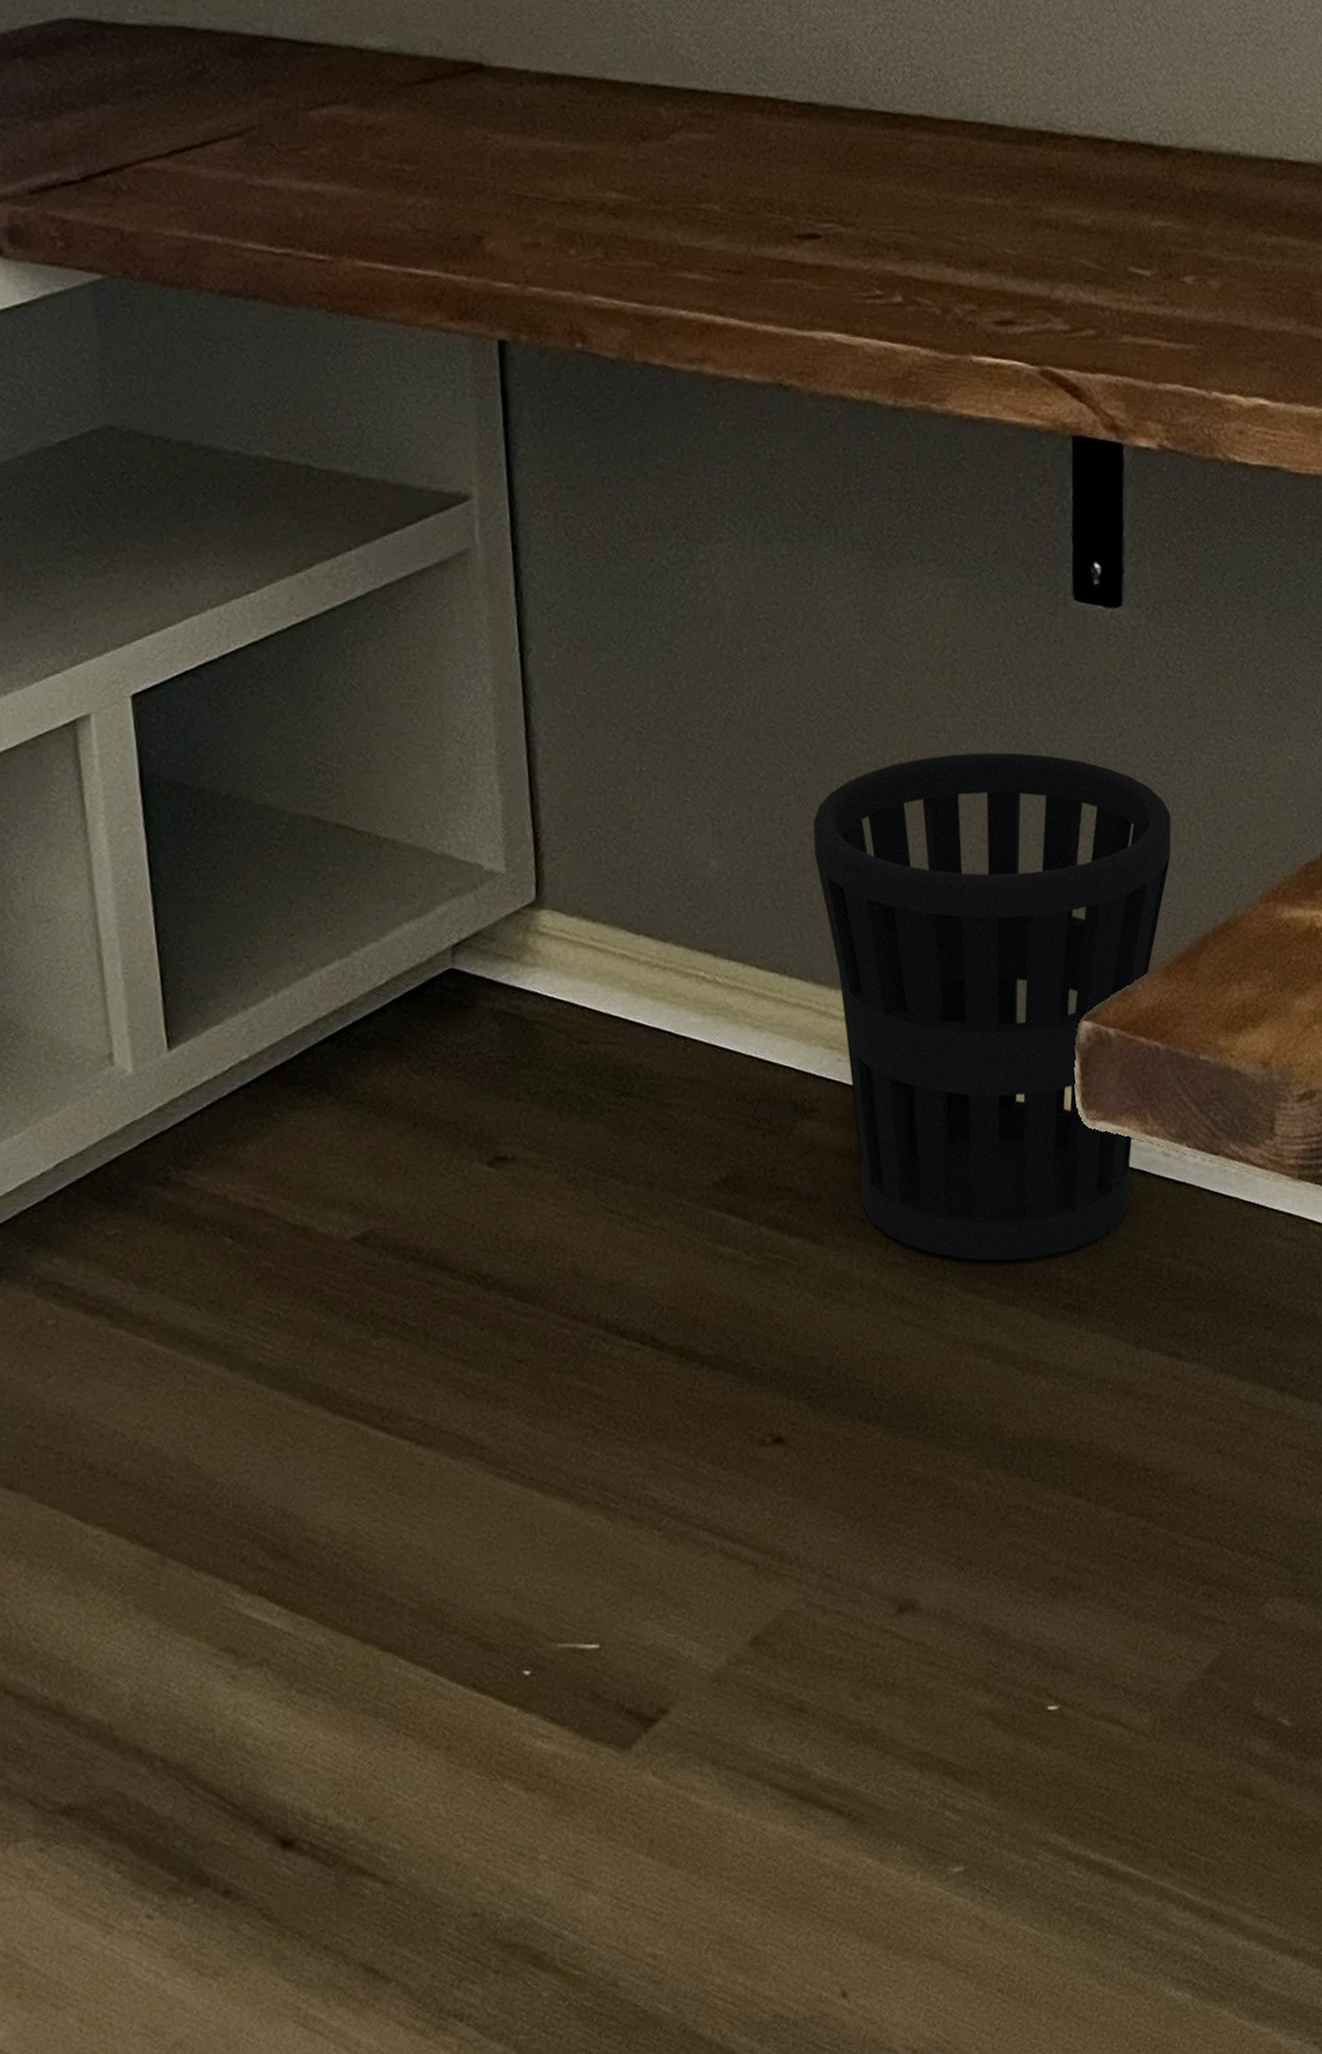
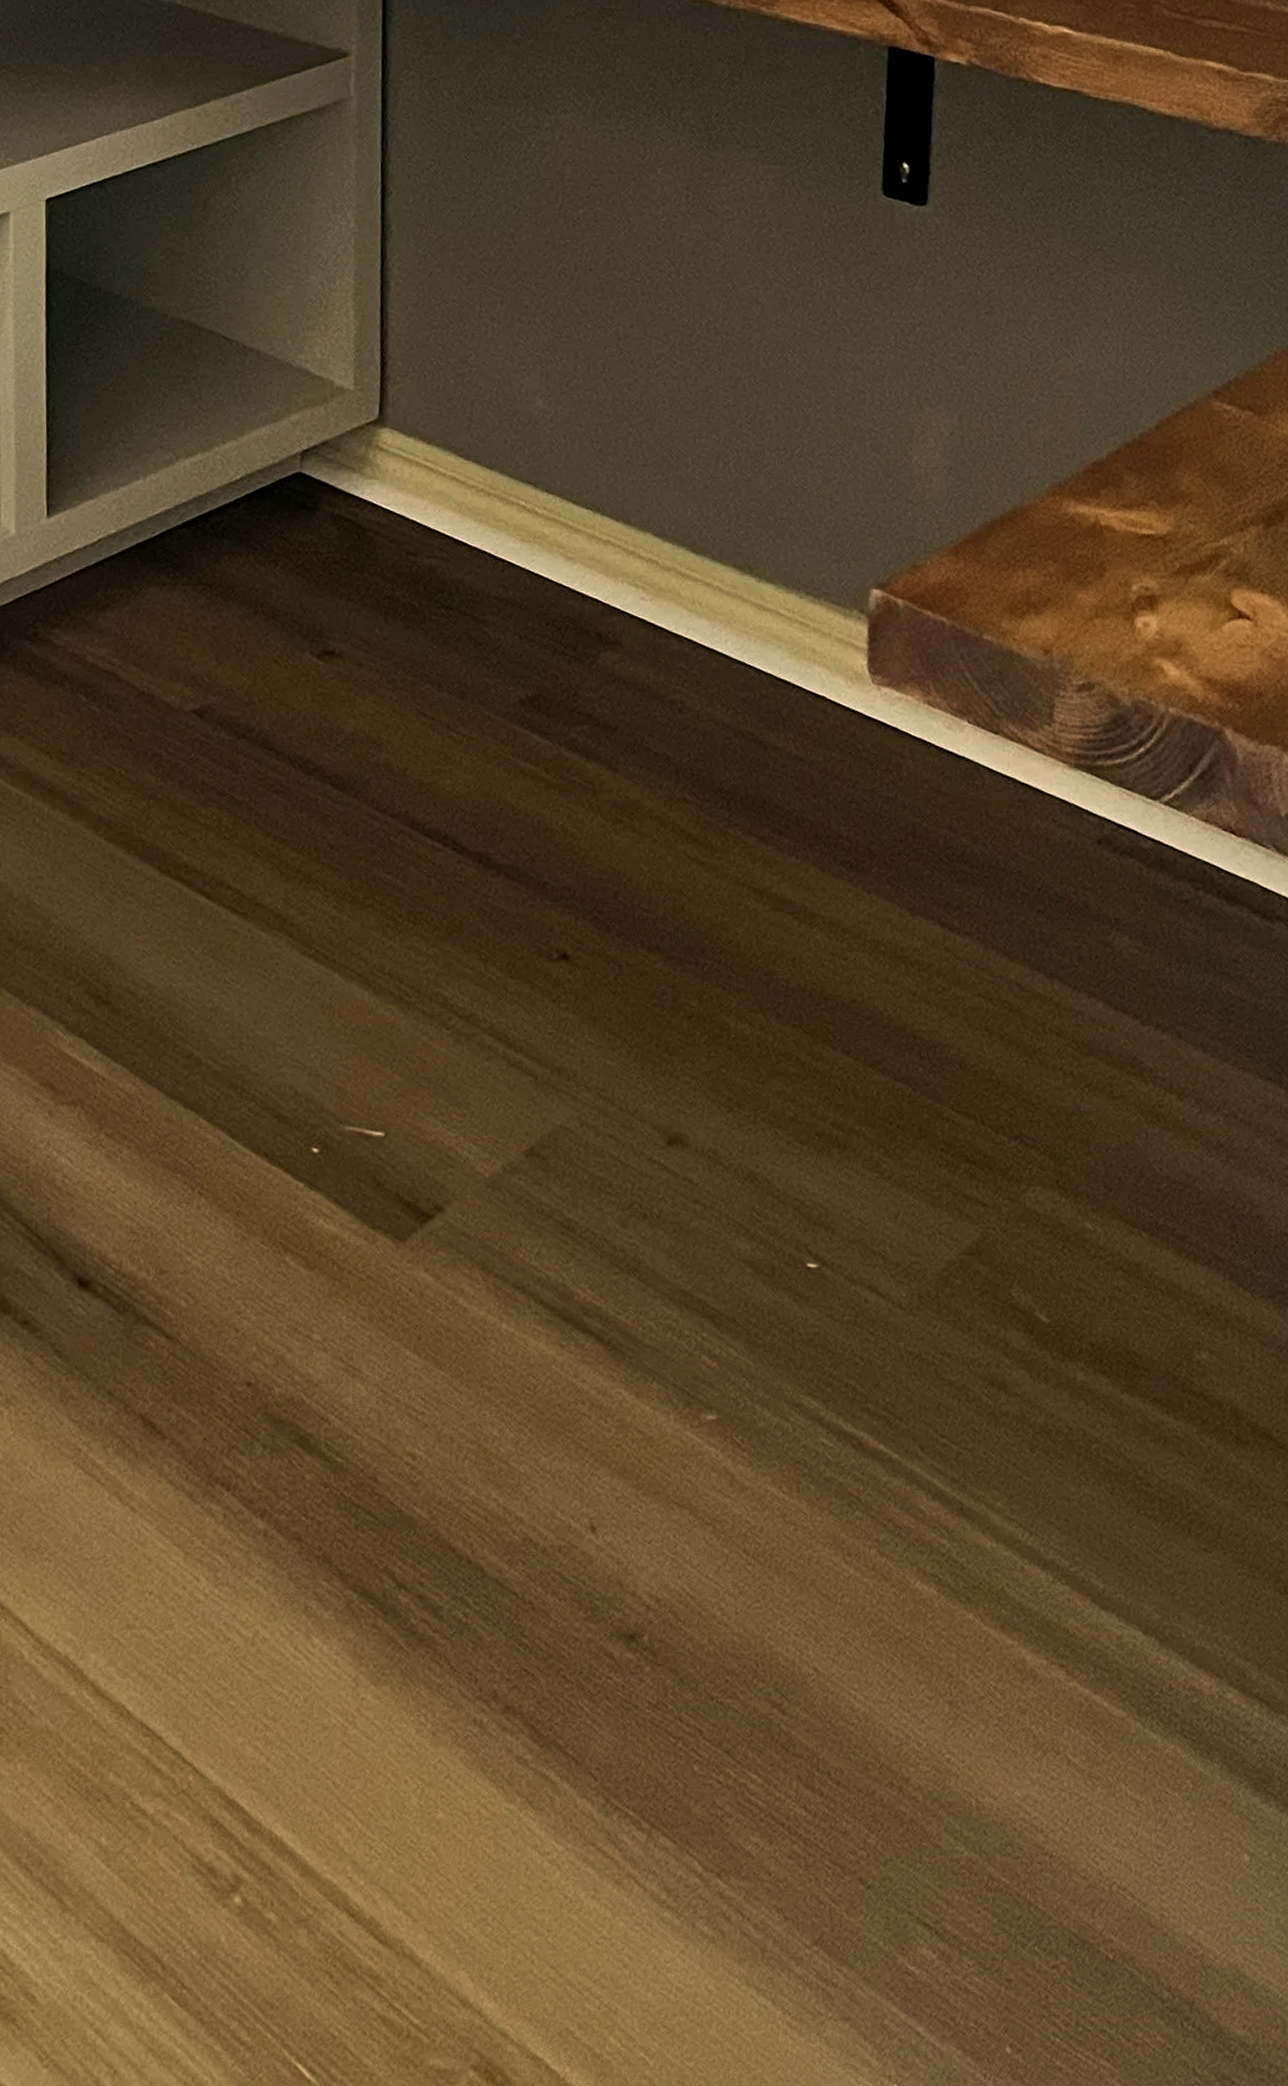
wastebasket: present [813,752,1172,1261] -> none [631,325,966,812]

